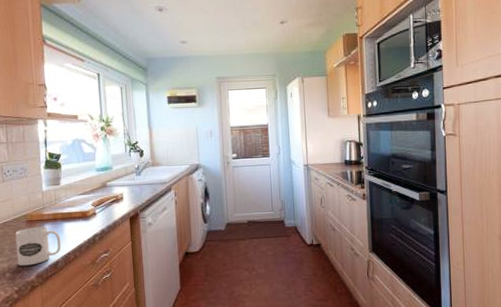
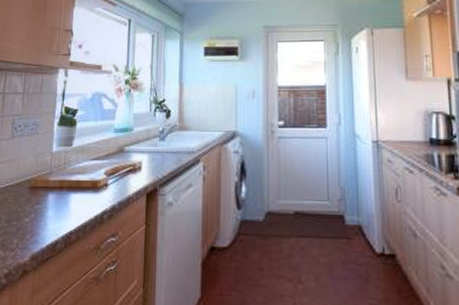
mug: present [15,226,61,266] -> none [12,195,64,244]

